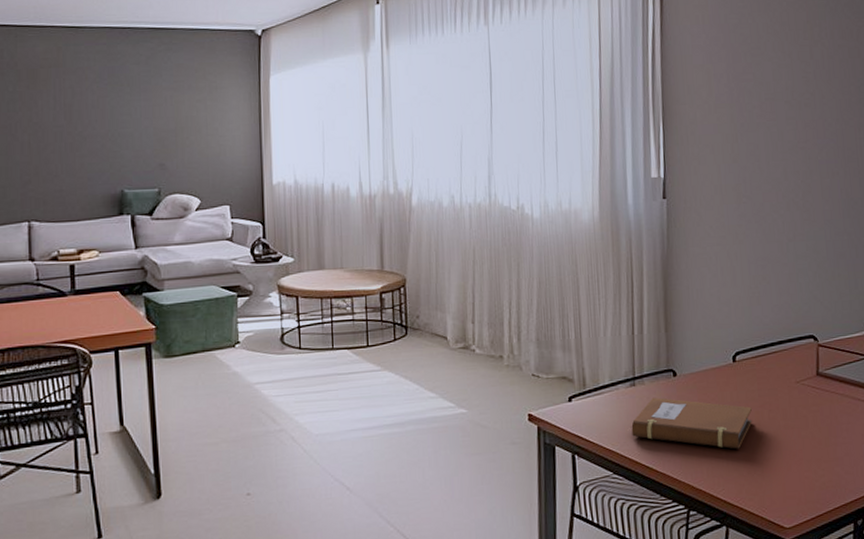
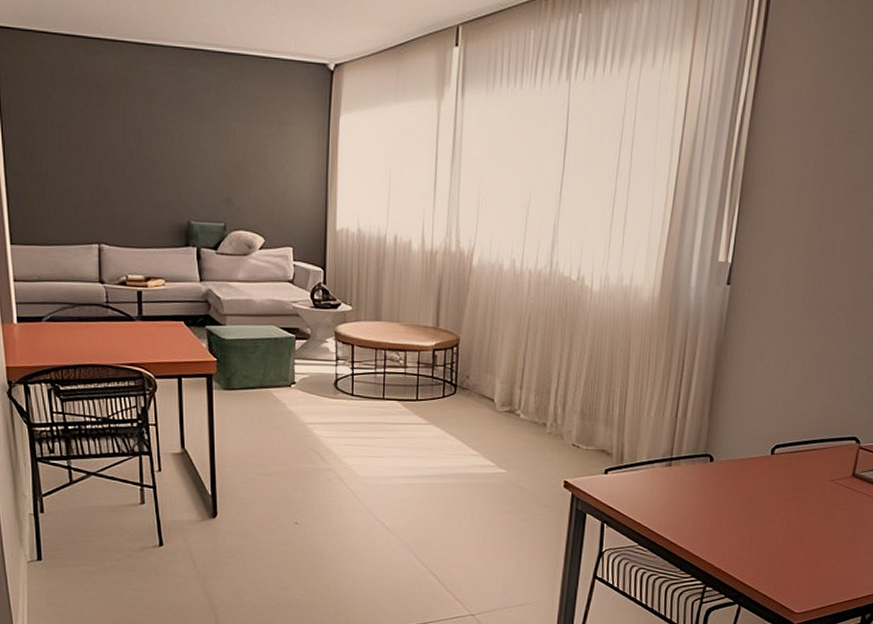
notebook: present [630,398,753,449] -> none [660,480,783,536]

